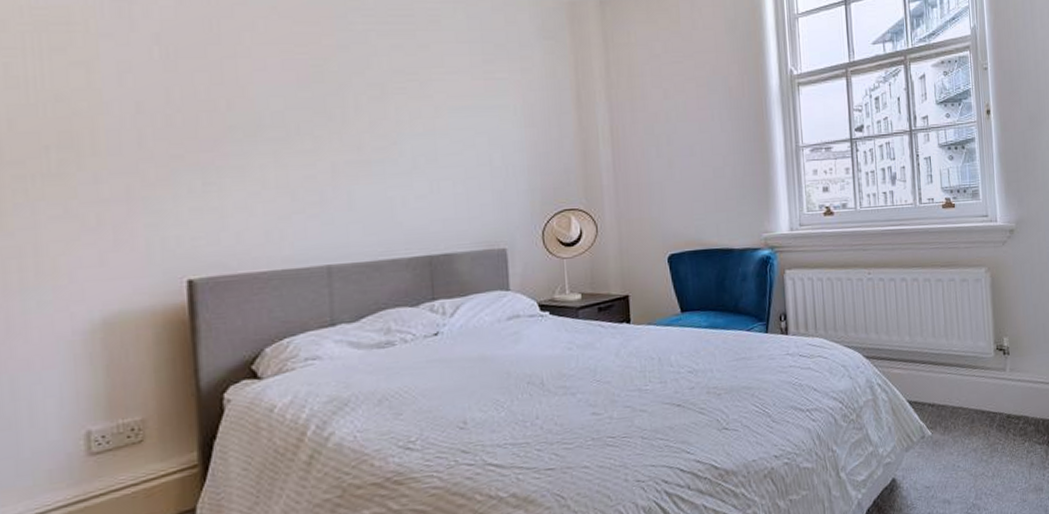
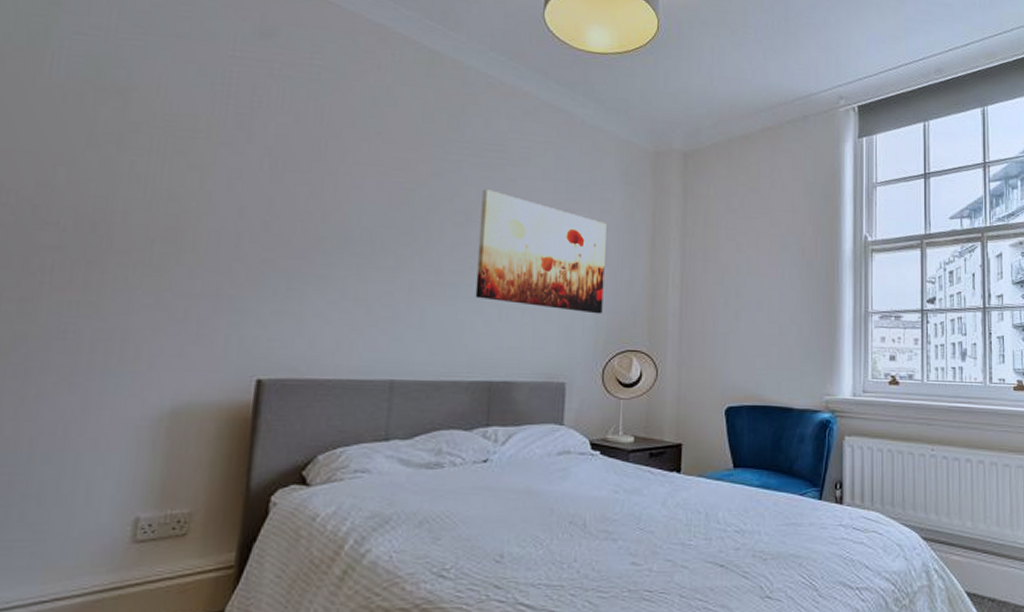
wall art: none [394,58,535,177] -> present [475,189,607,314]

